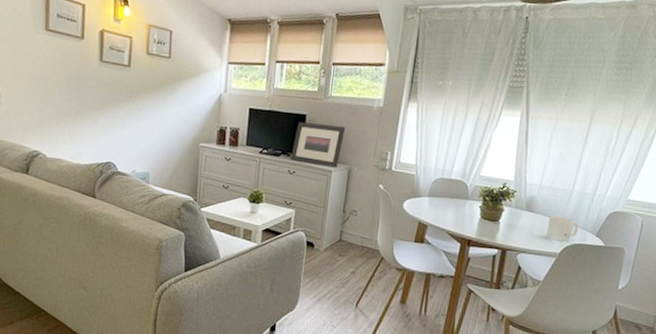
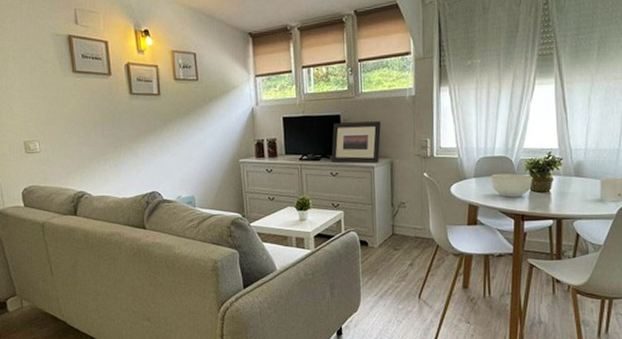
bowl: none [443,196,485,223] -> present [491,173,533,198]

